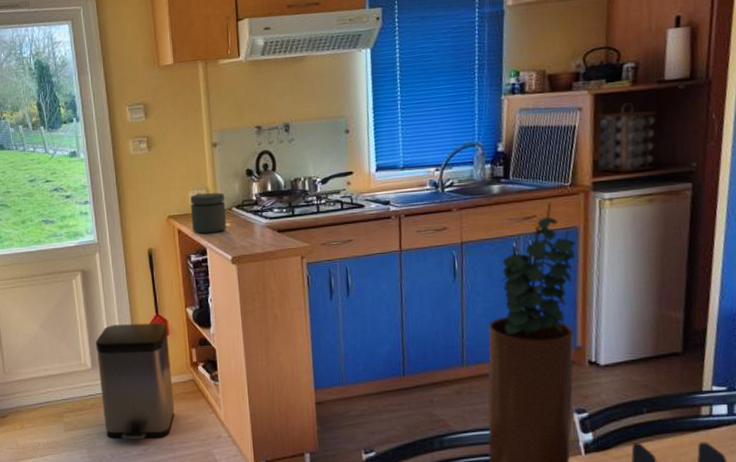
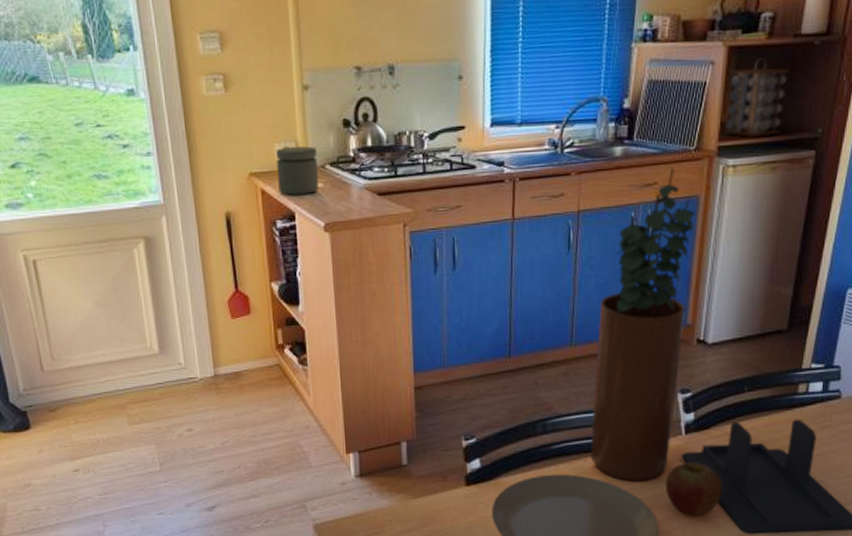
pedal bin: present [95,322,175,439] -> none [163,299,258,432]

